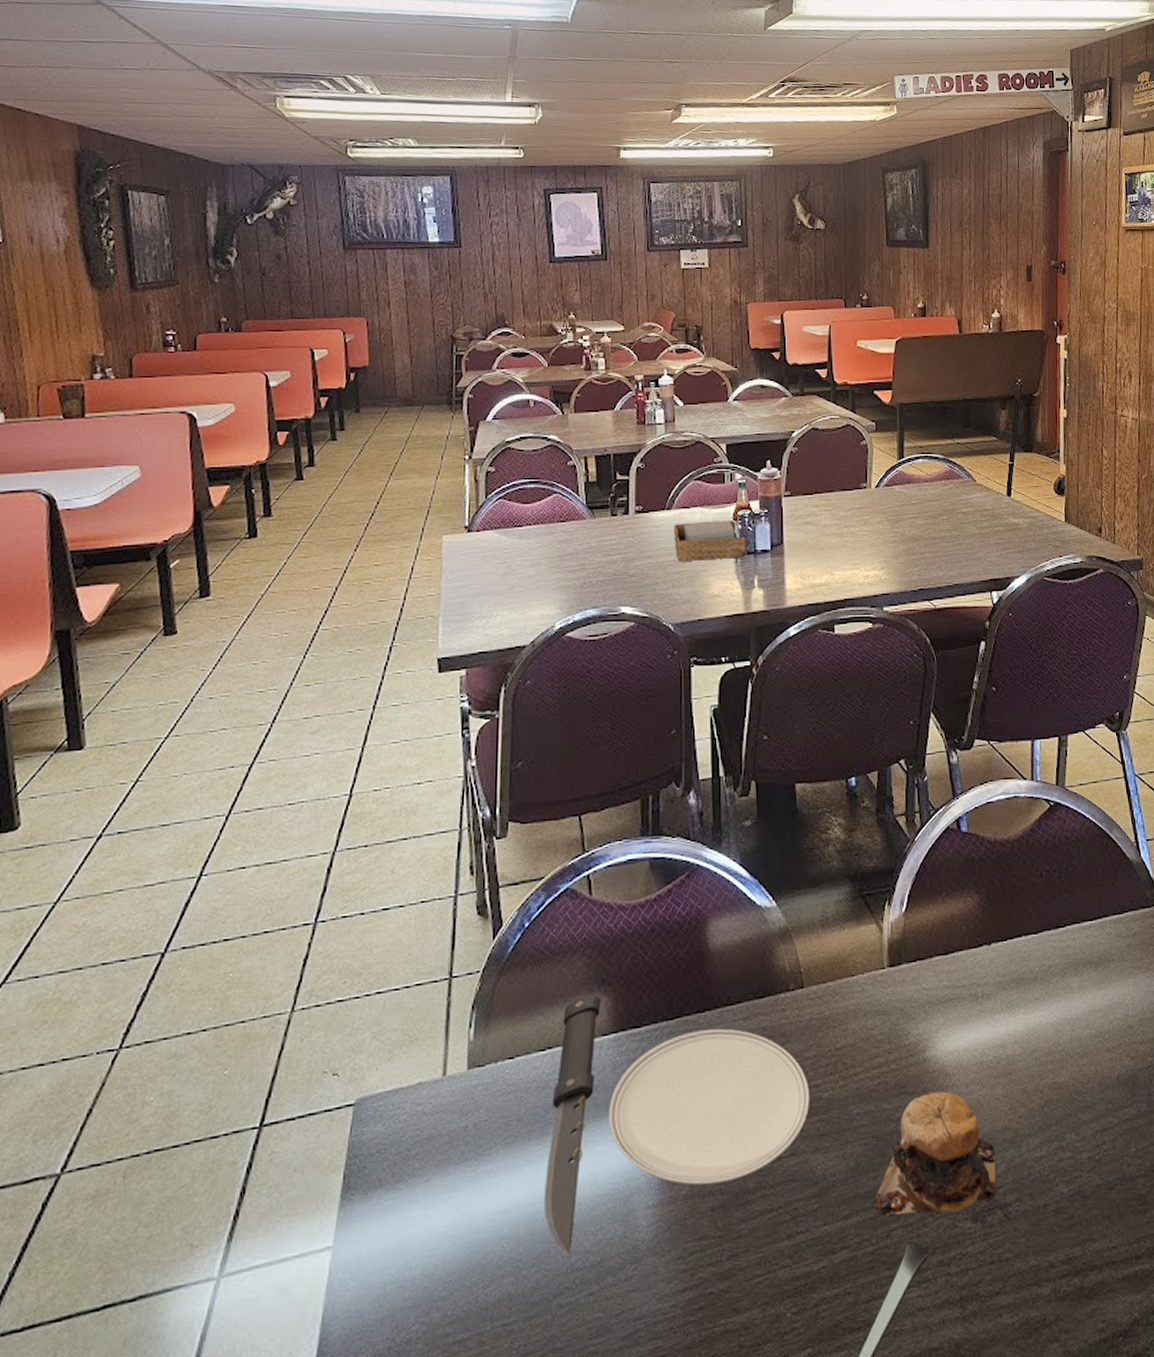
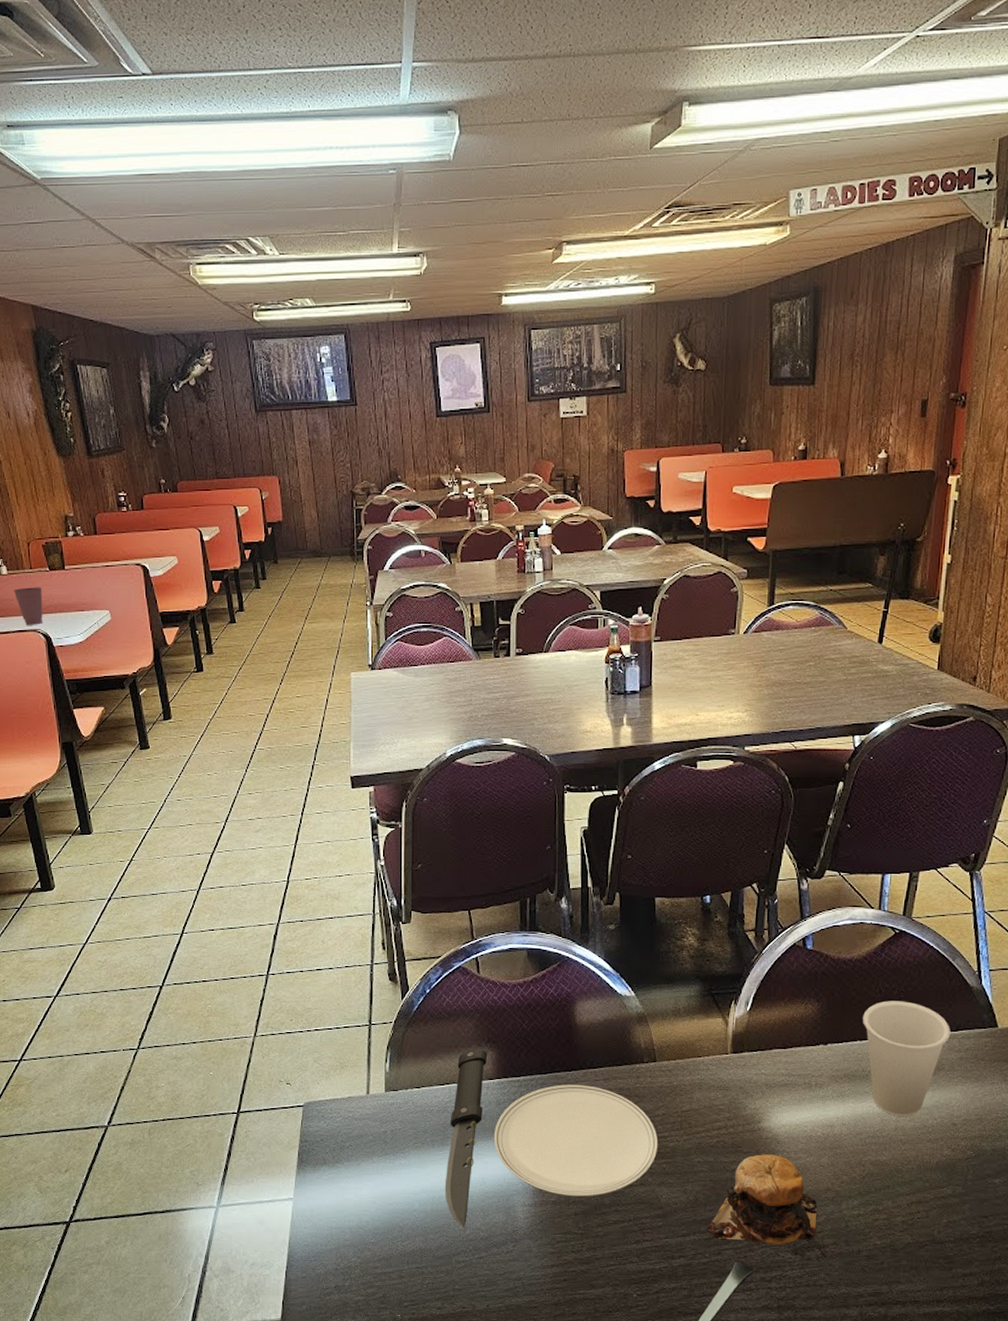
cup: none [11,438,51,484] -> present [14,587,43,625]
napkin holder: present [674,521,746,561] -> none [551,663,617,699]
cup: none [1025,884,1117,1025] -> present [862,1001,951,1117]

